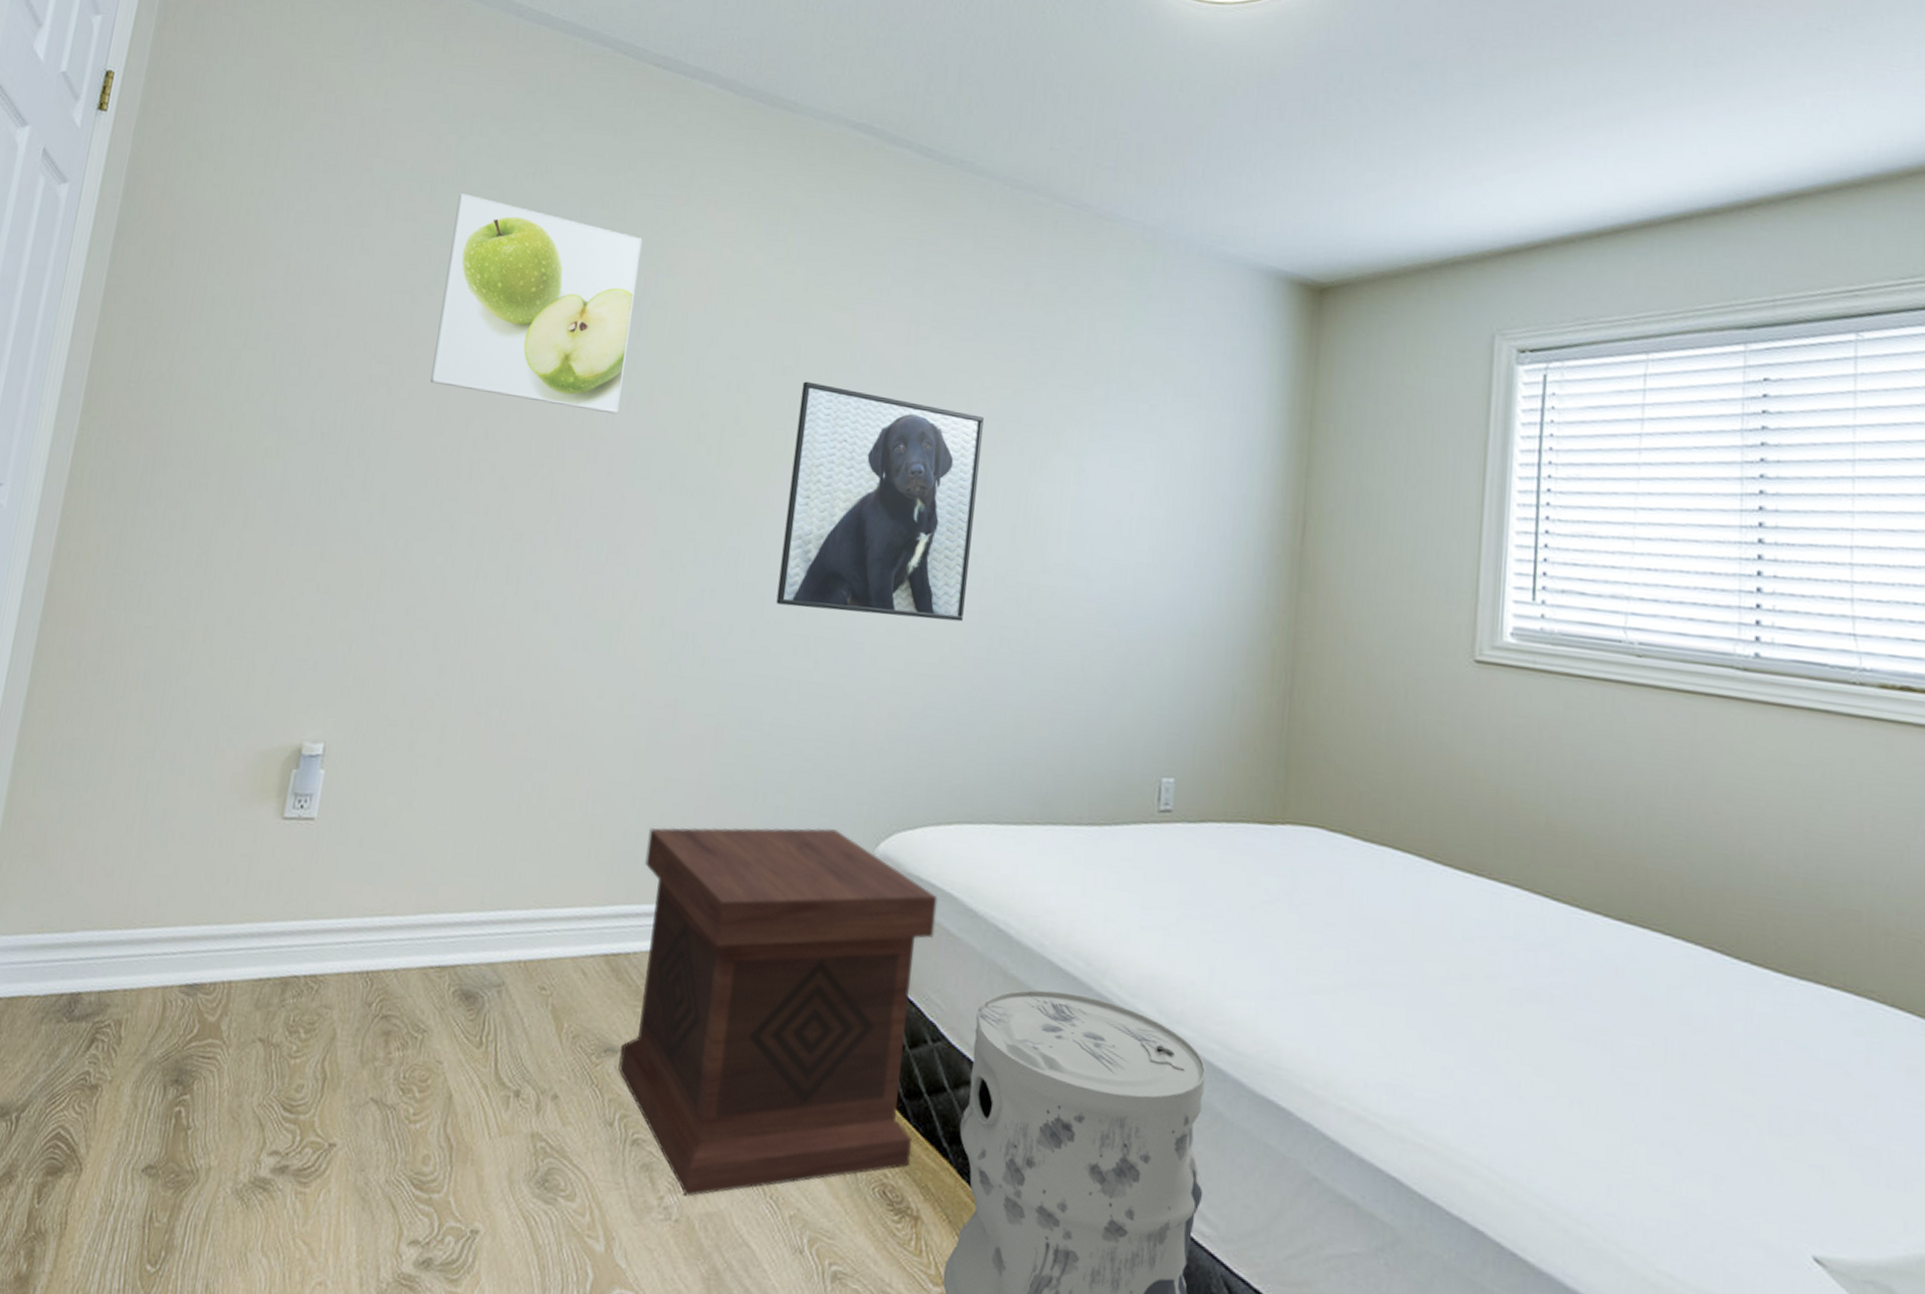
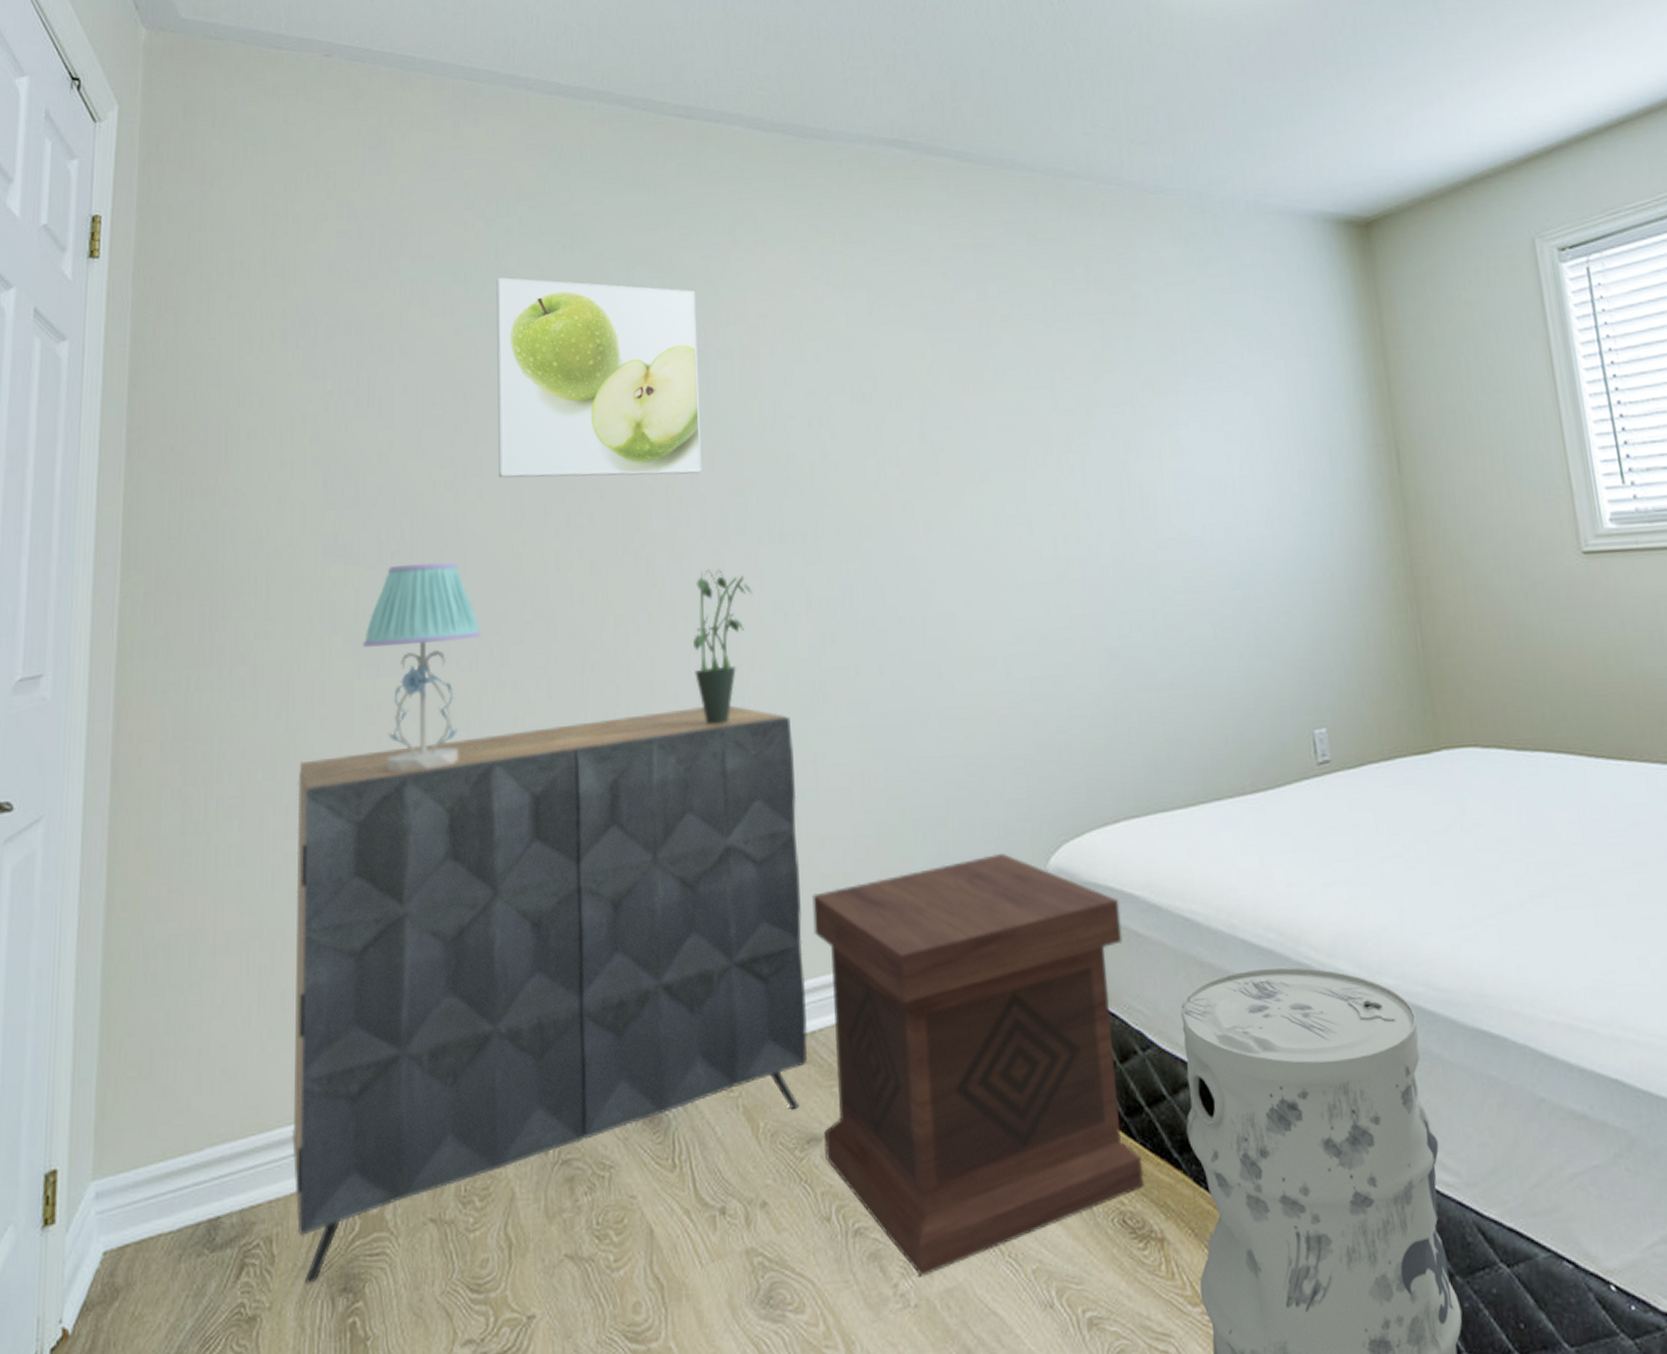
dresser: none [143,607,659,1069] -> present [292,705,808,1284]
table lamp: none [283,446,390,640] -> present [363,561,481,773]
potted plant: none [577,506,646,653] -> present [692,569,753,725]
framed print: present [776,381,984,622] -> none [884,403,1089,635]

